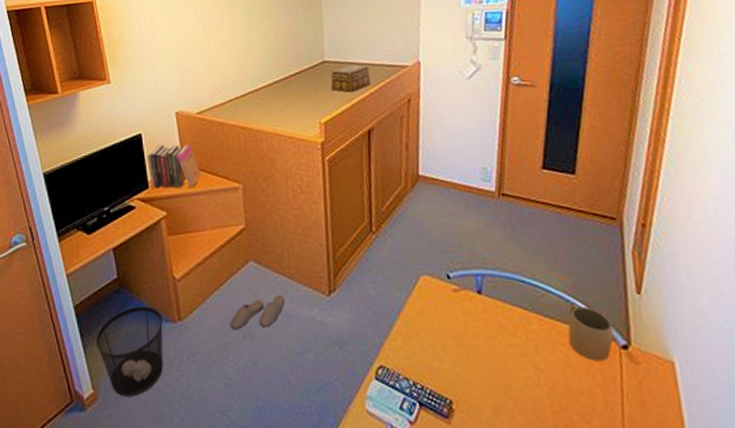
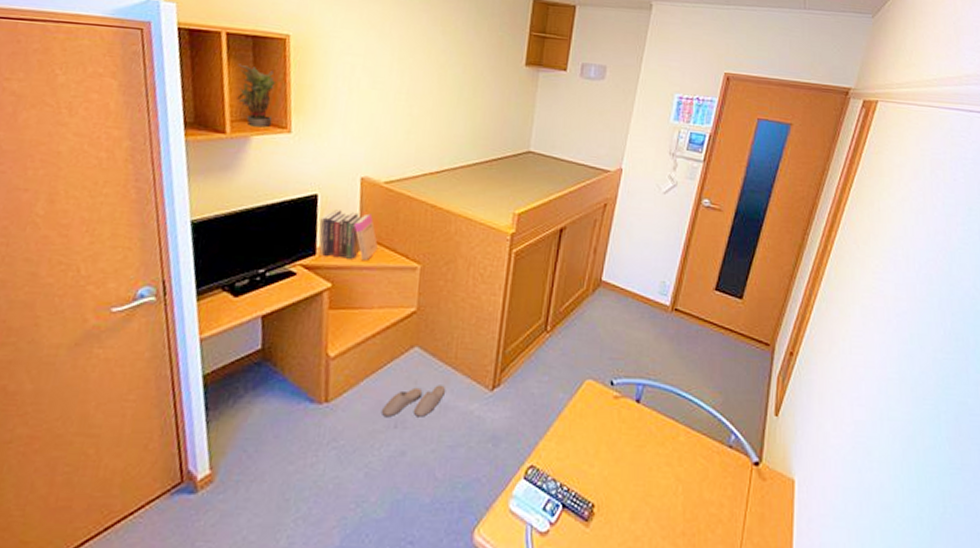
potted plant: none [58,31,94,84] -> present [237,63,275,128]
waste bin: present [96,306,163,397] -> none [223,383,307,481]
decorative box: present [330,64,371,93] -> none [531,159,573,188]
mug: present [567,303,614,362] -> none [709,419,749,476]

